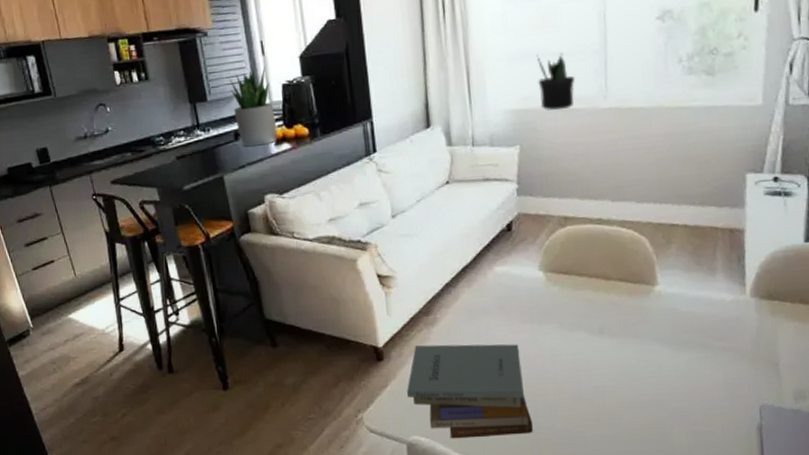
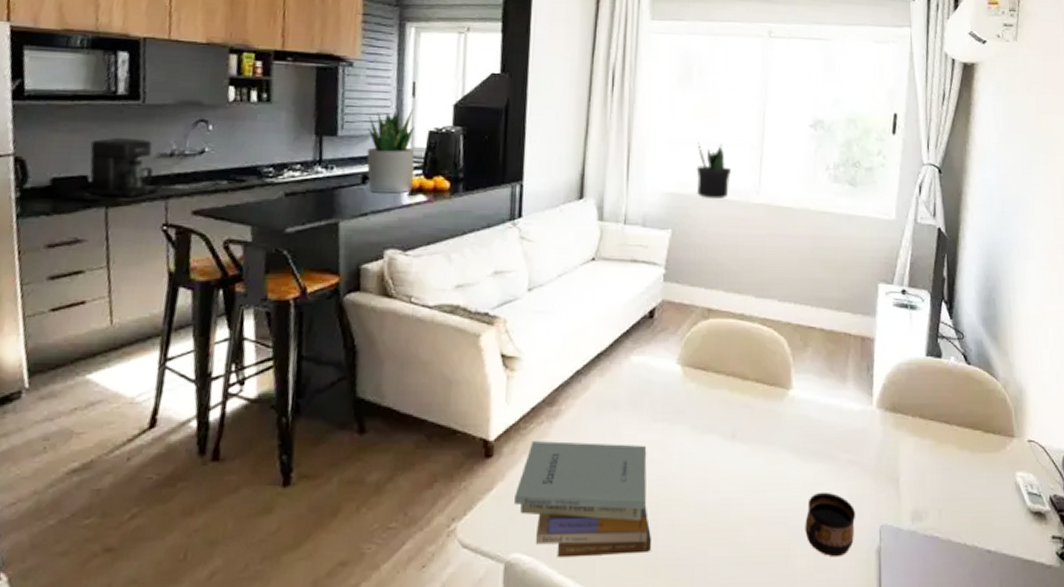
coffee maker: none [26,127,82,178] -> present [89,137,159,199]
cup: none [680,377,734,434] -> present [805,491,856,556]

